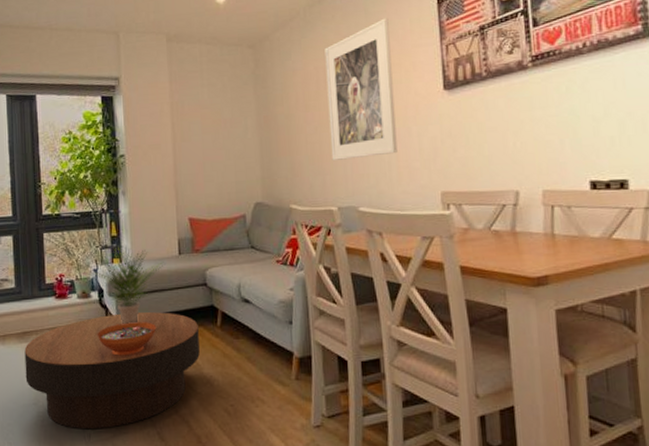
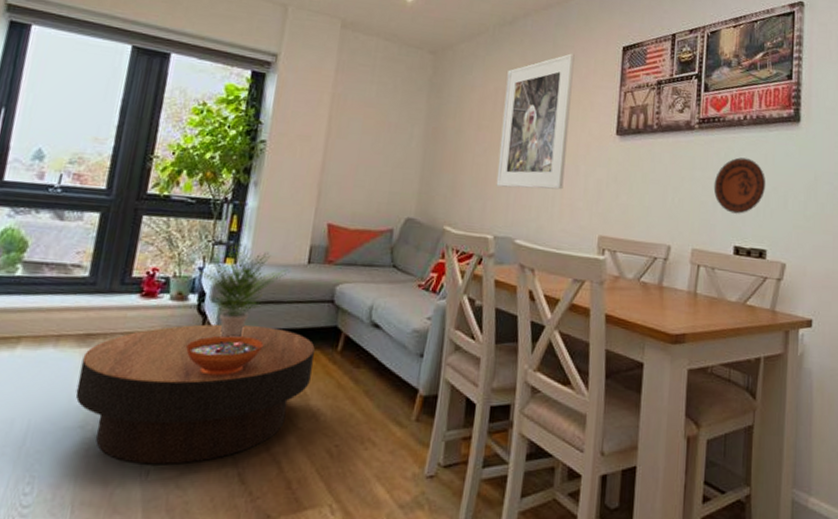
decorative plate: none [557,87,618,148] -> present [713,157,765,214]

